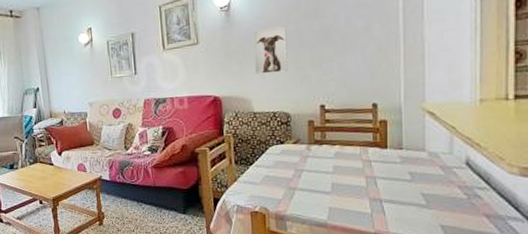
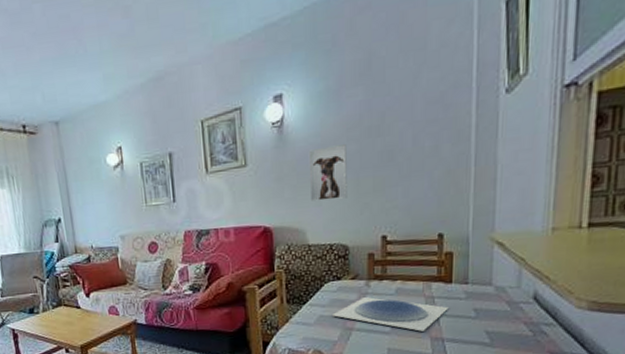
plate: none [277,159,385,192] -> present [333,296,449,332]

